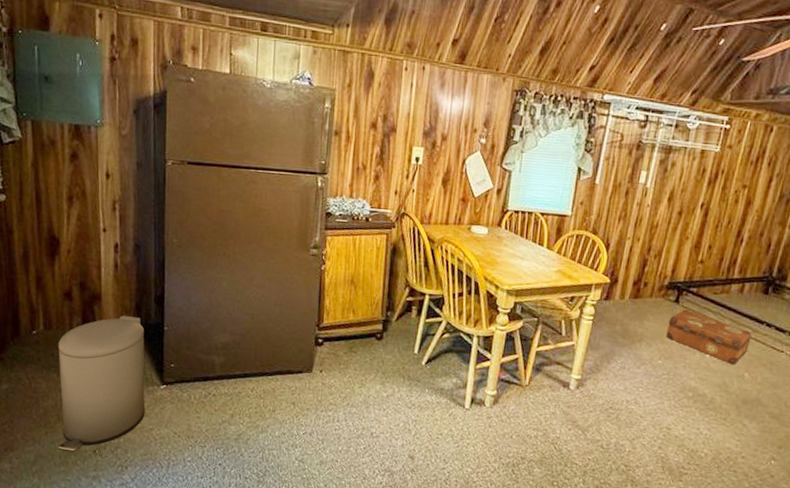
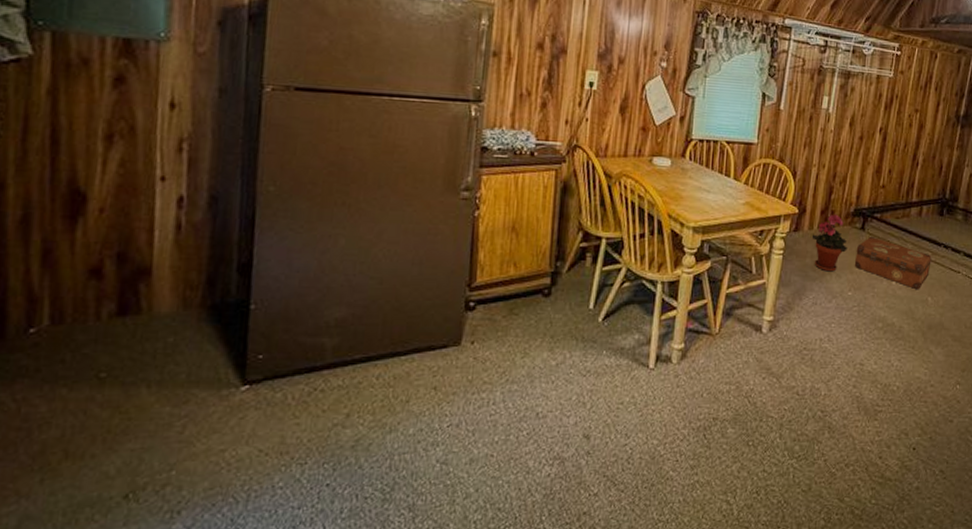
pedal bin: present [57,315,145,453] -> none [60,295,219,504]
potted plant: none [622,285,659,340] -> present [811,214,847,272]

